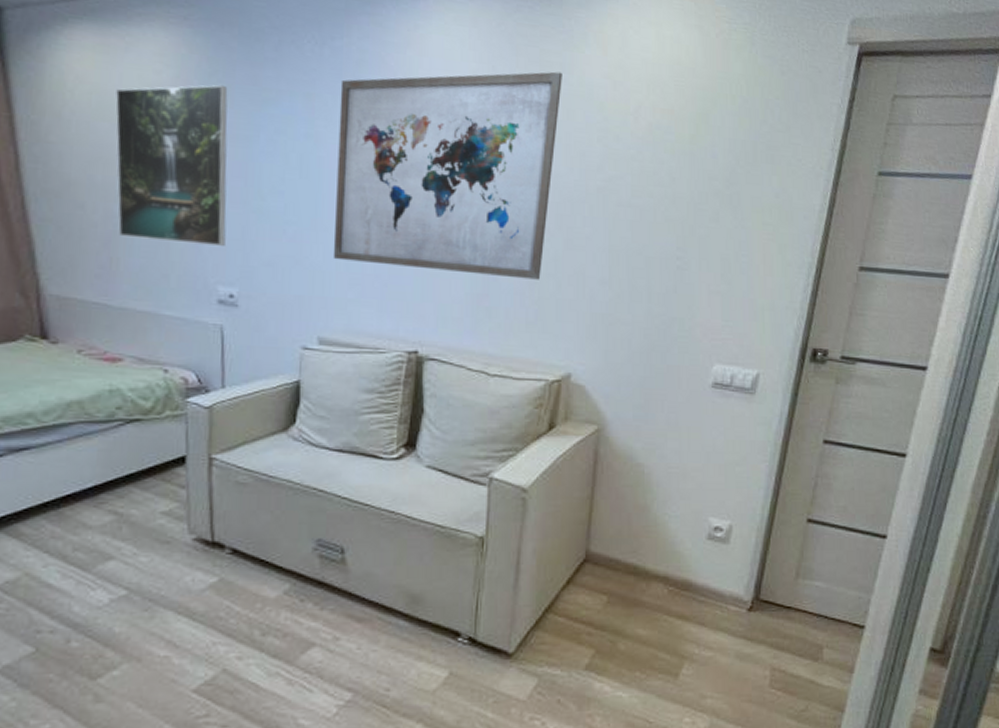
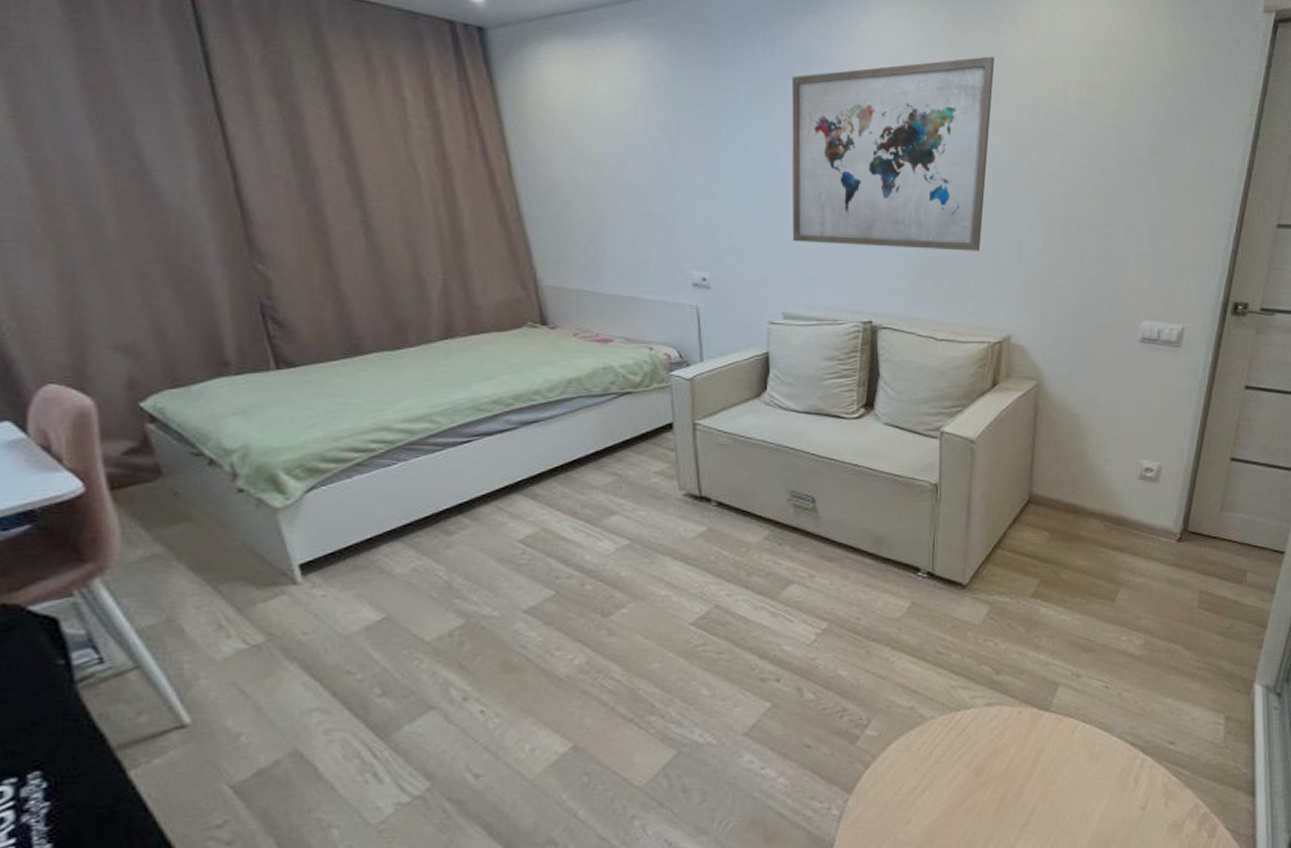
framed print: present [115,84,228,246] -> none [592,87,696,234]

